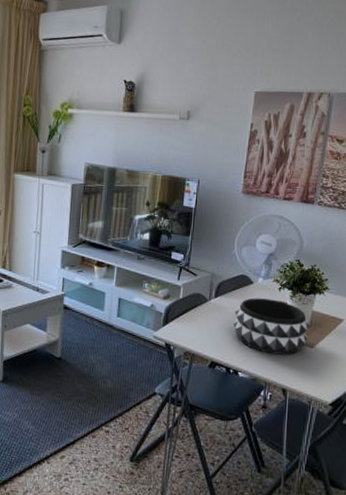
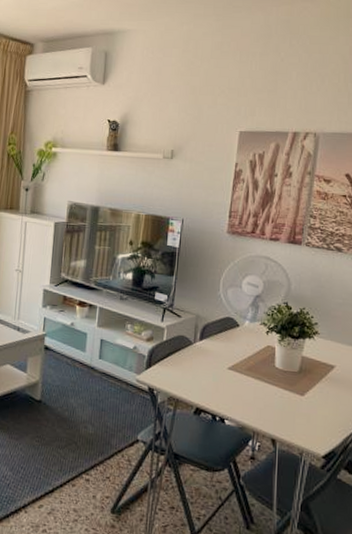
decorative bowl: present [233,298,310,355] -> none [219,341,300,403]

